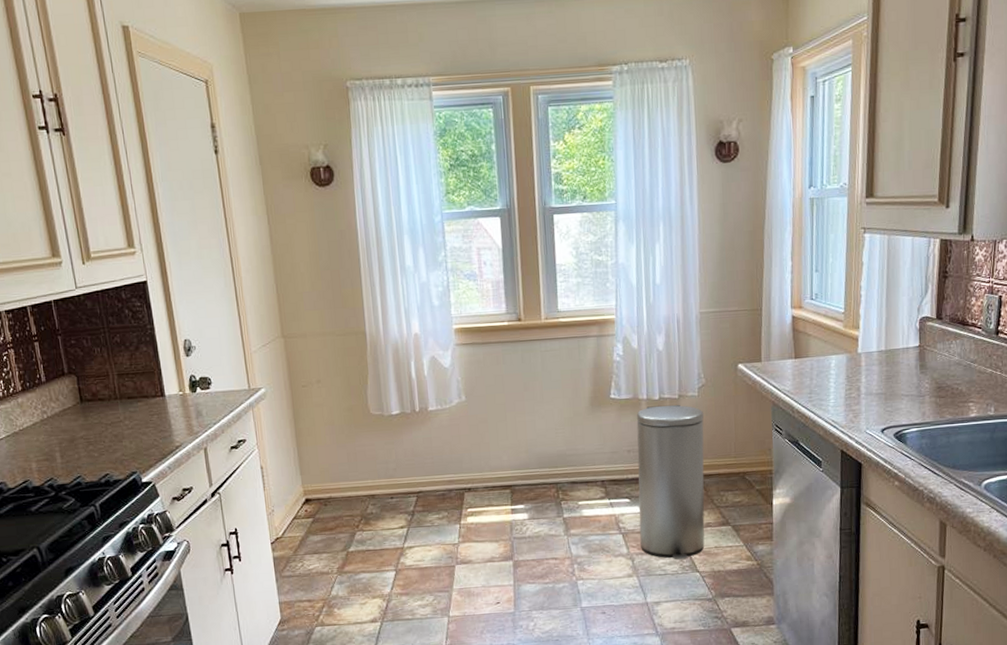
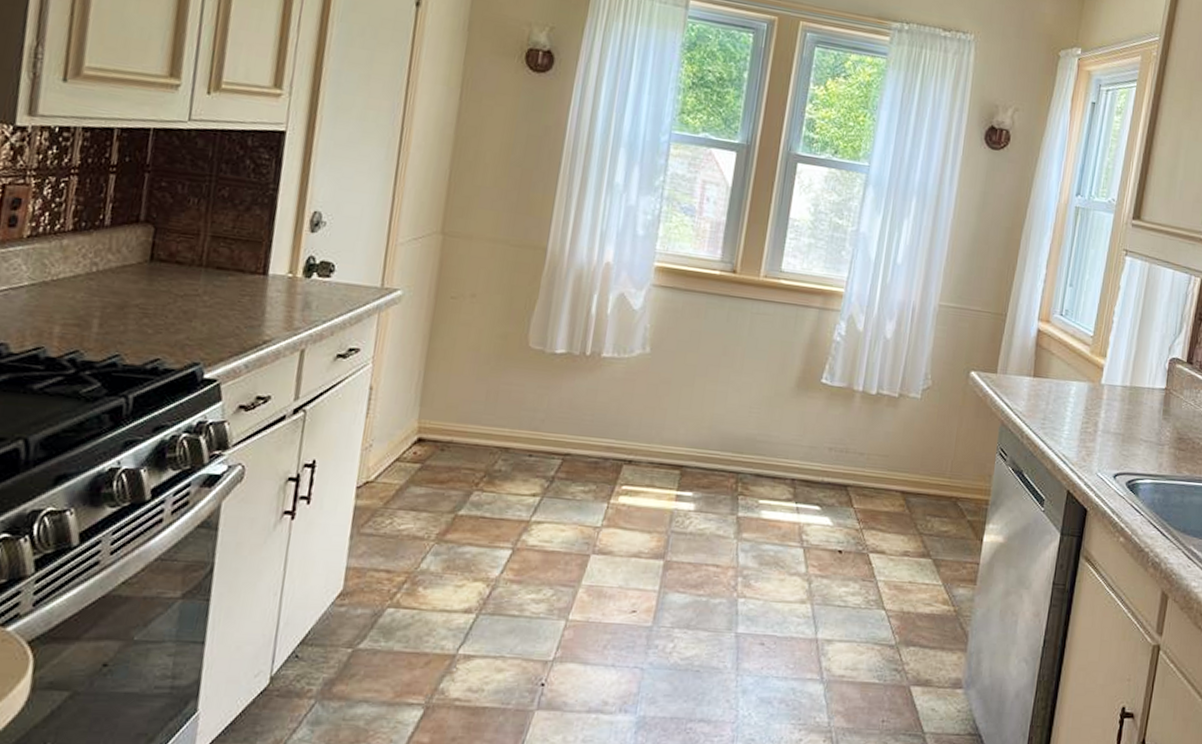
pedal bin: present [636,404,705,560] -> none [822,400,923,592]

